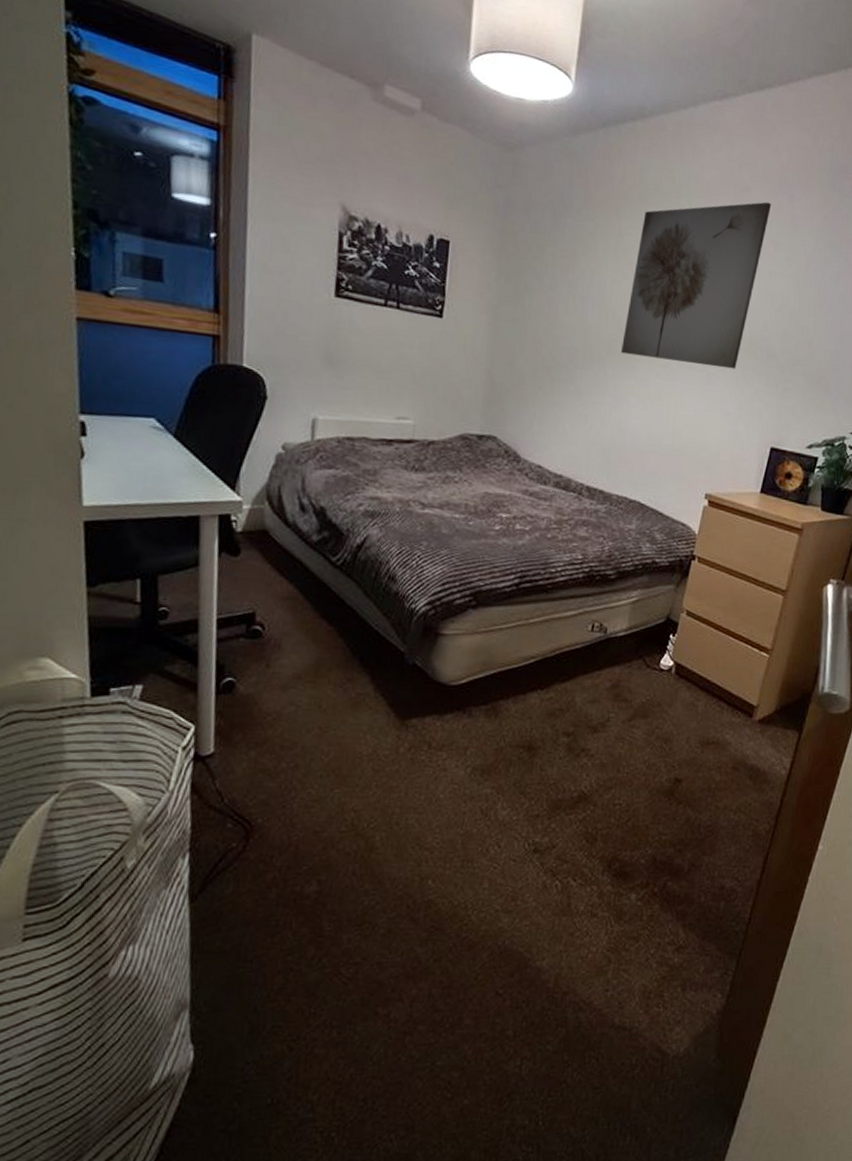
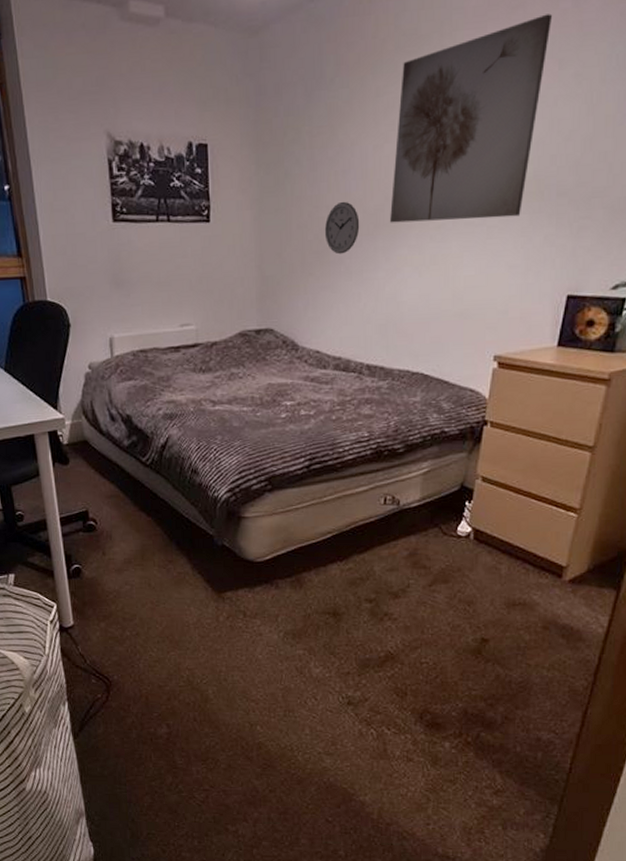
wall clock: none [557,324,593,375] -> present [324,201,360,255]

